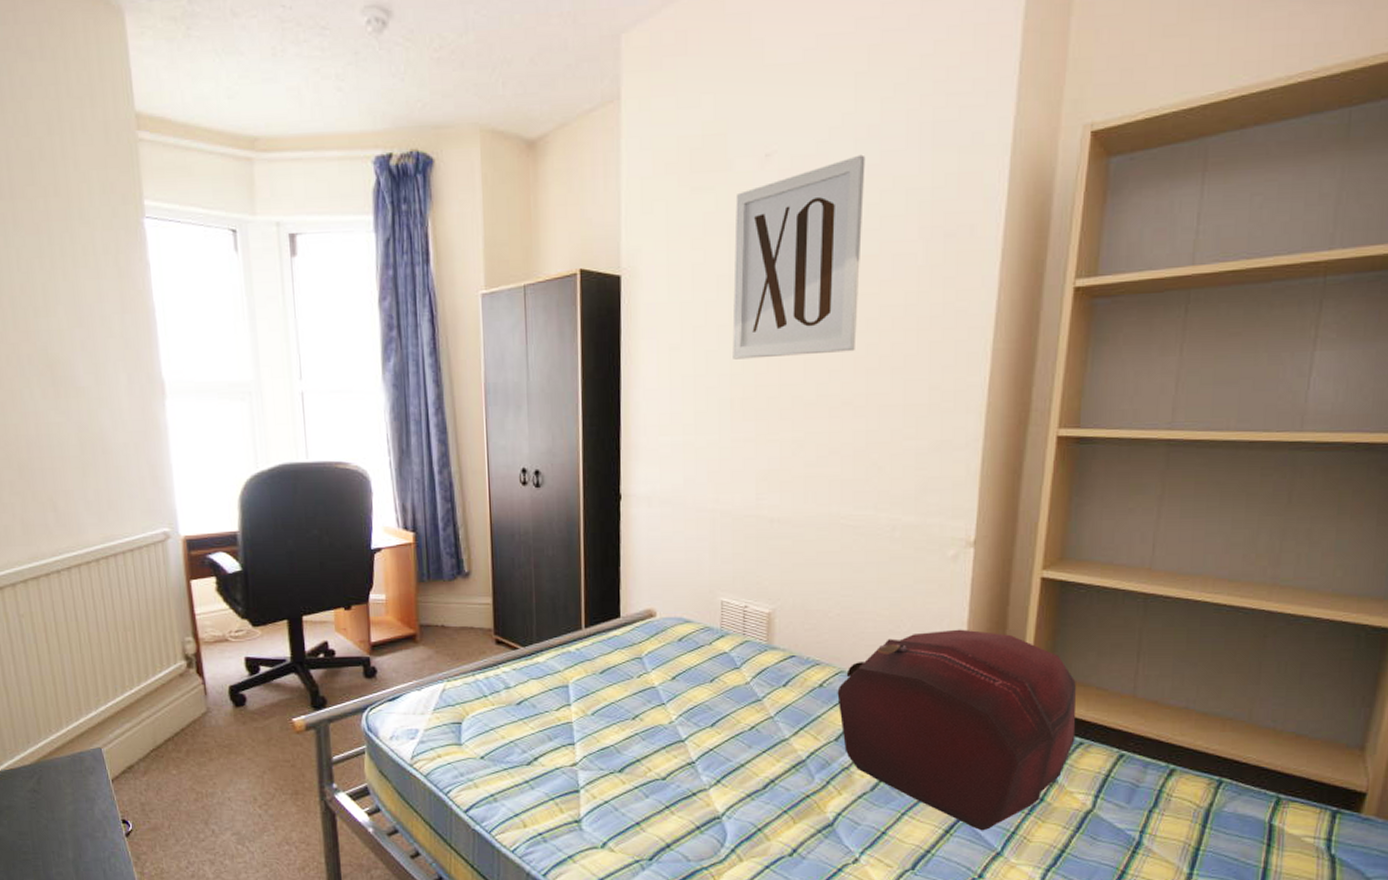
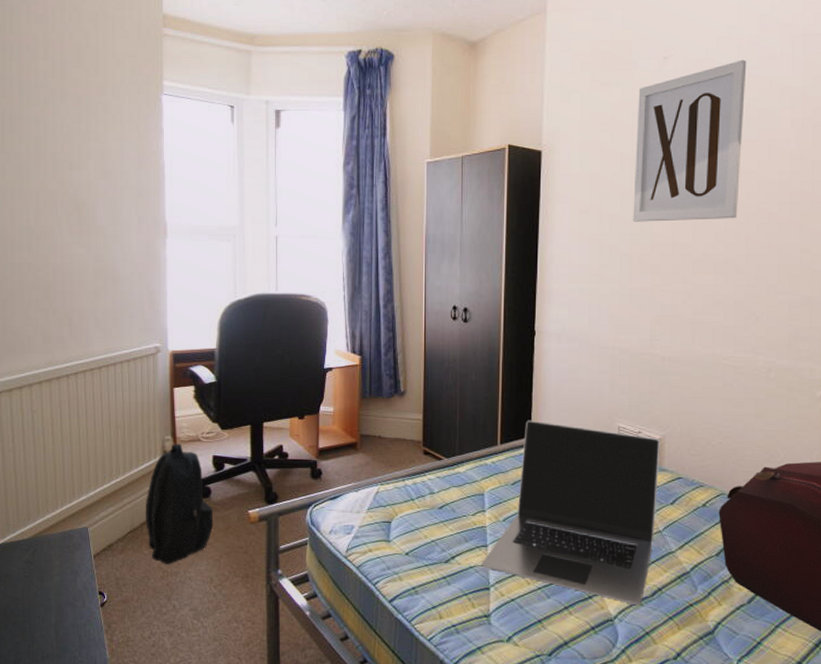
backpack: none [168,645,253,785] -> present [145,443,214,565]
laptop: none [568,598,770,799] -> present [481,420,660,605]

